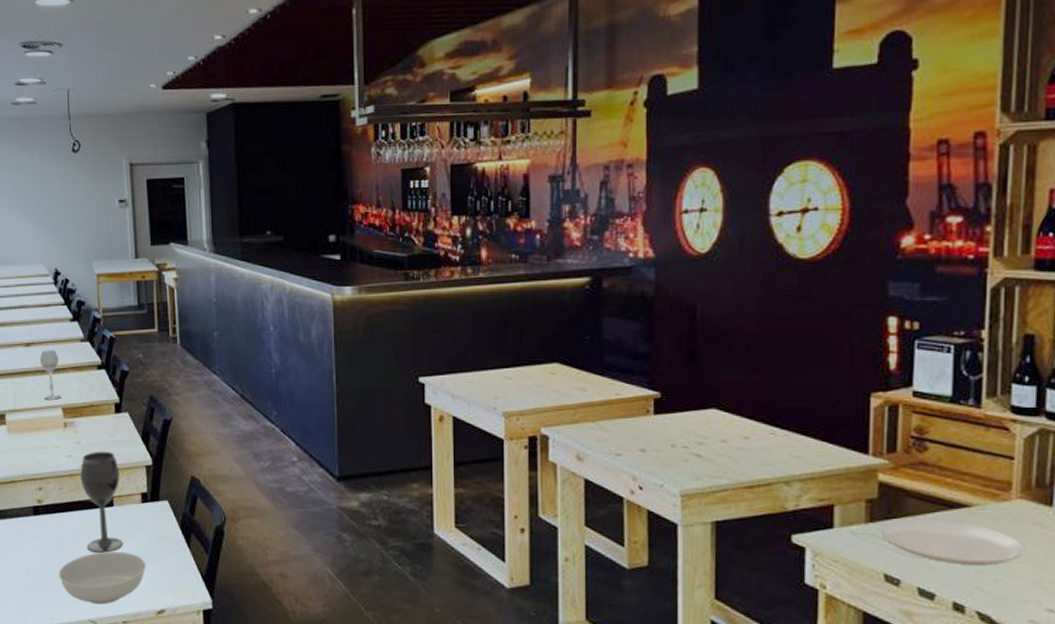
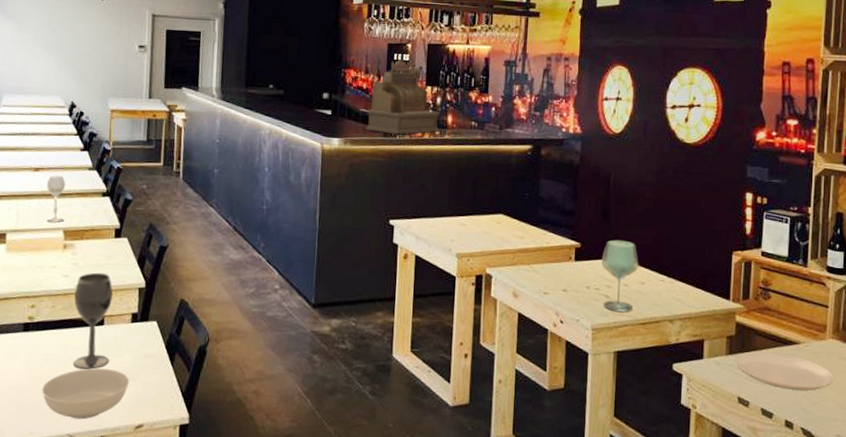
cash register: none [382,186,472,277] -> present [365,59,440,135]
wine glass: none [689,386,740,473] -> present [601,239,639,312]

